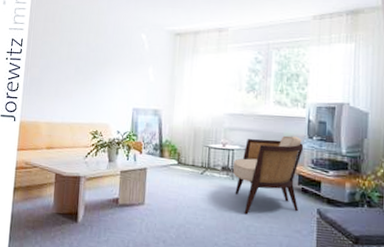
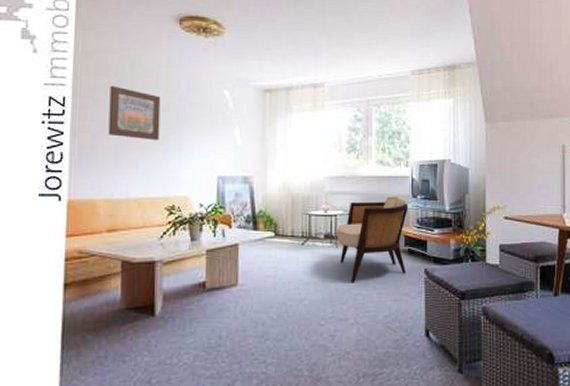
wall art: none [51,30,92,76] -> present [108,85,161,141]

